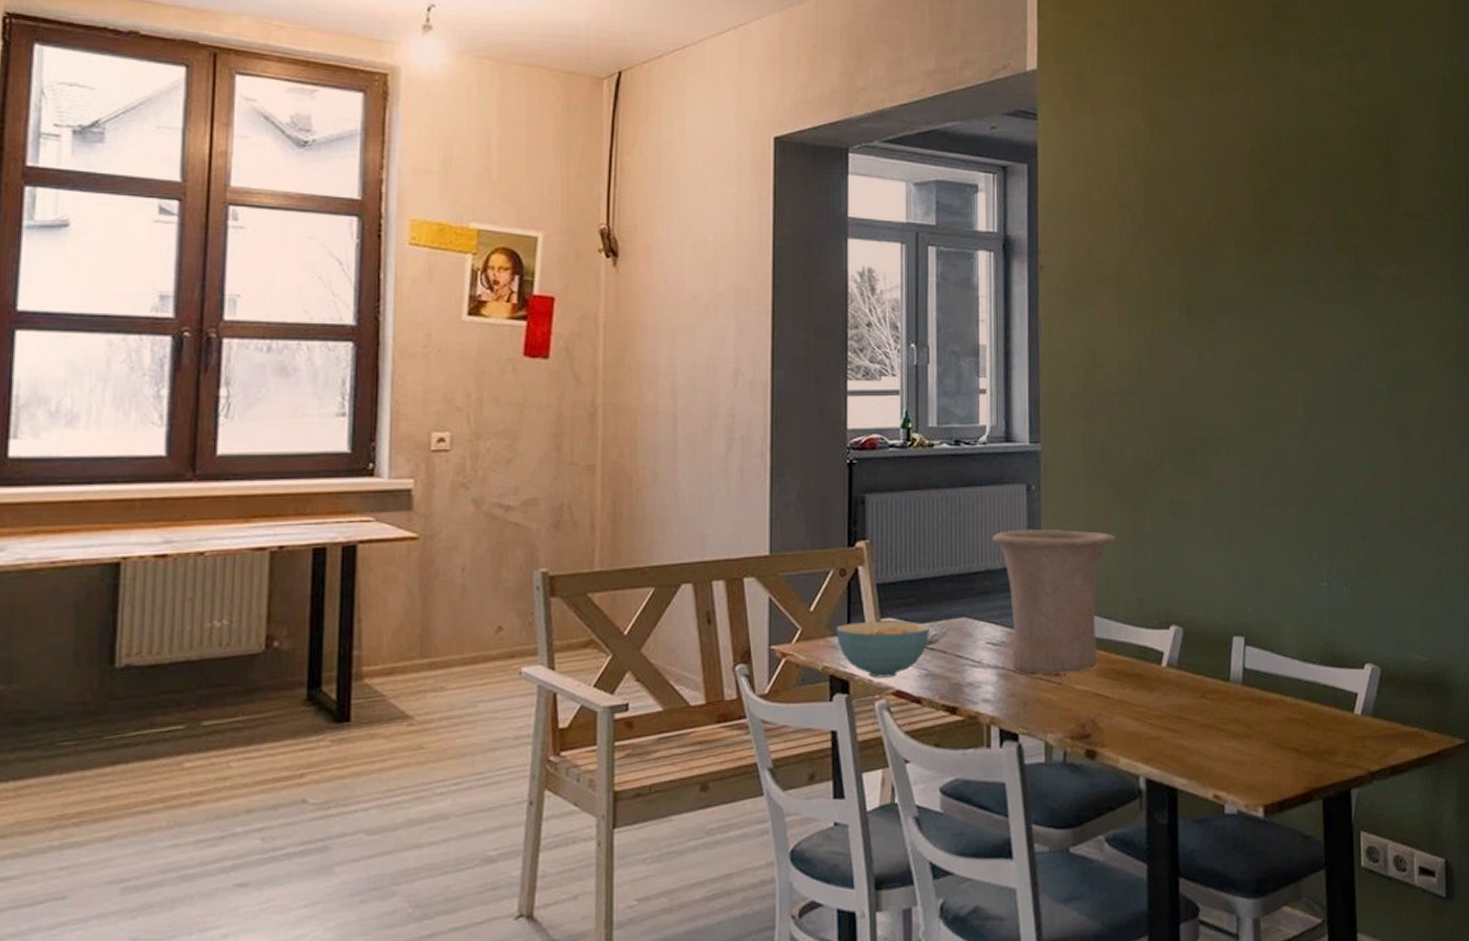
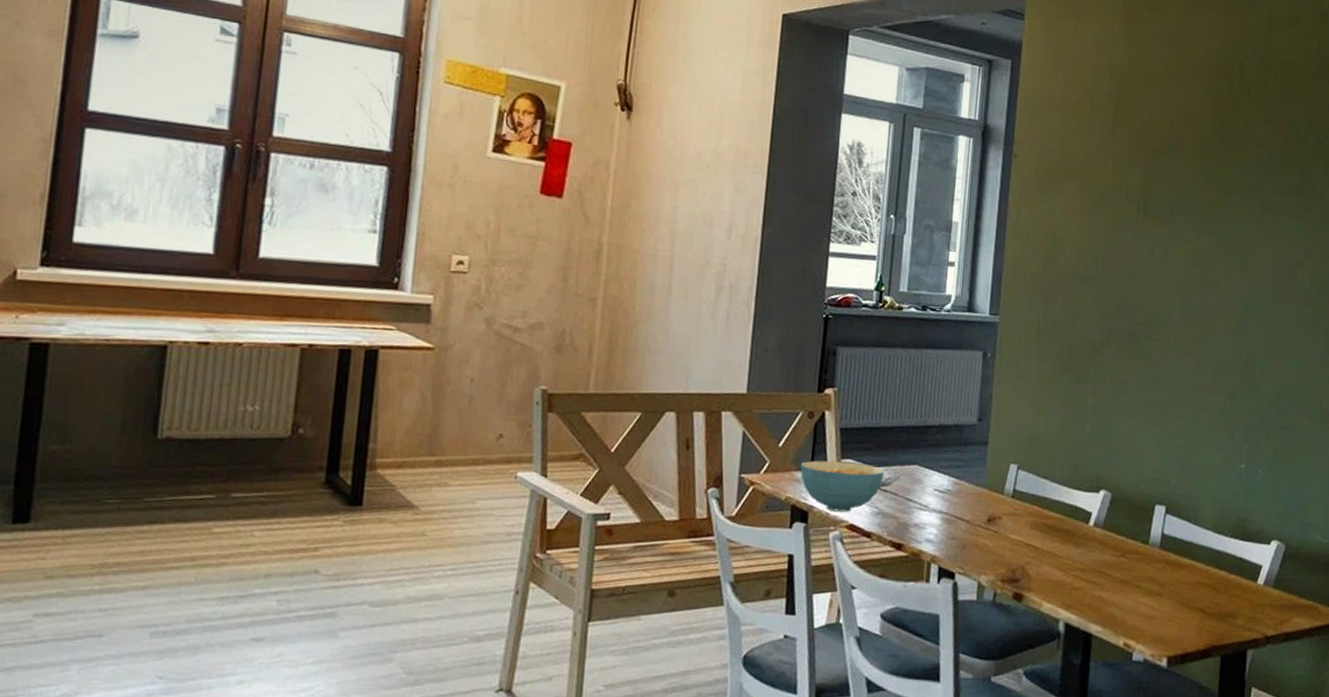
vase: present [992,529,1116,674] -> none [947,391,1059,524]

